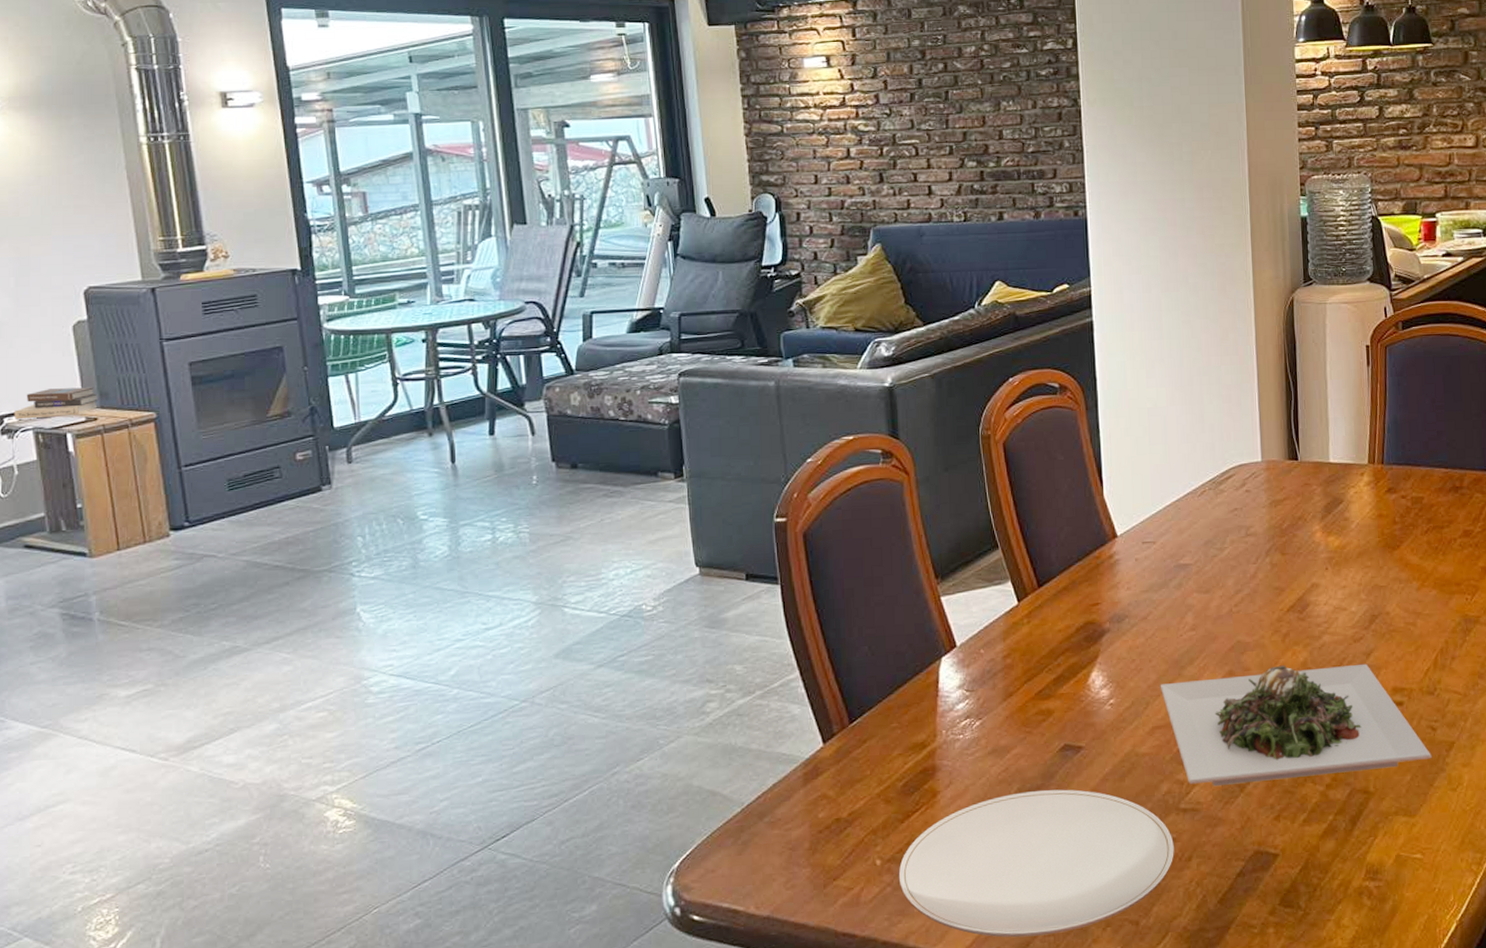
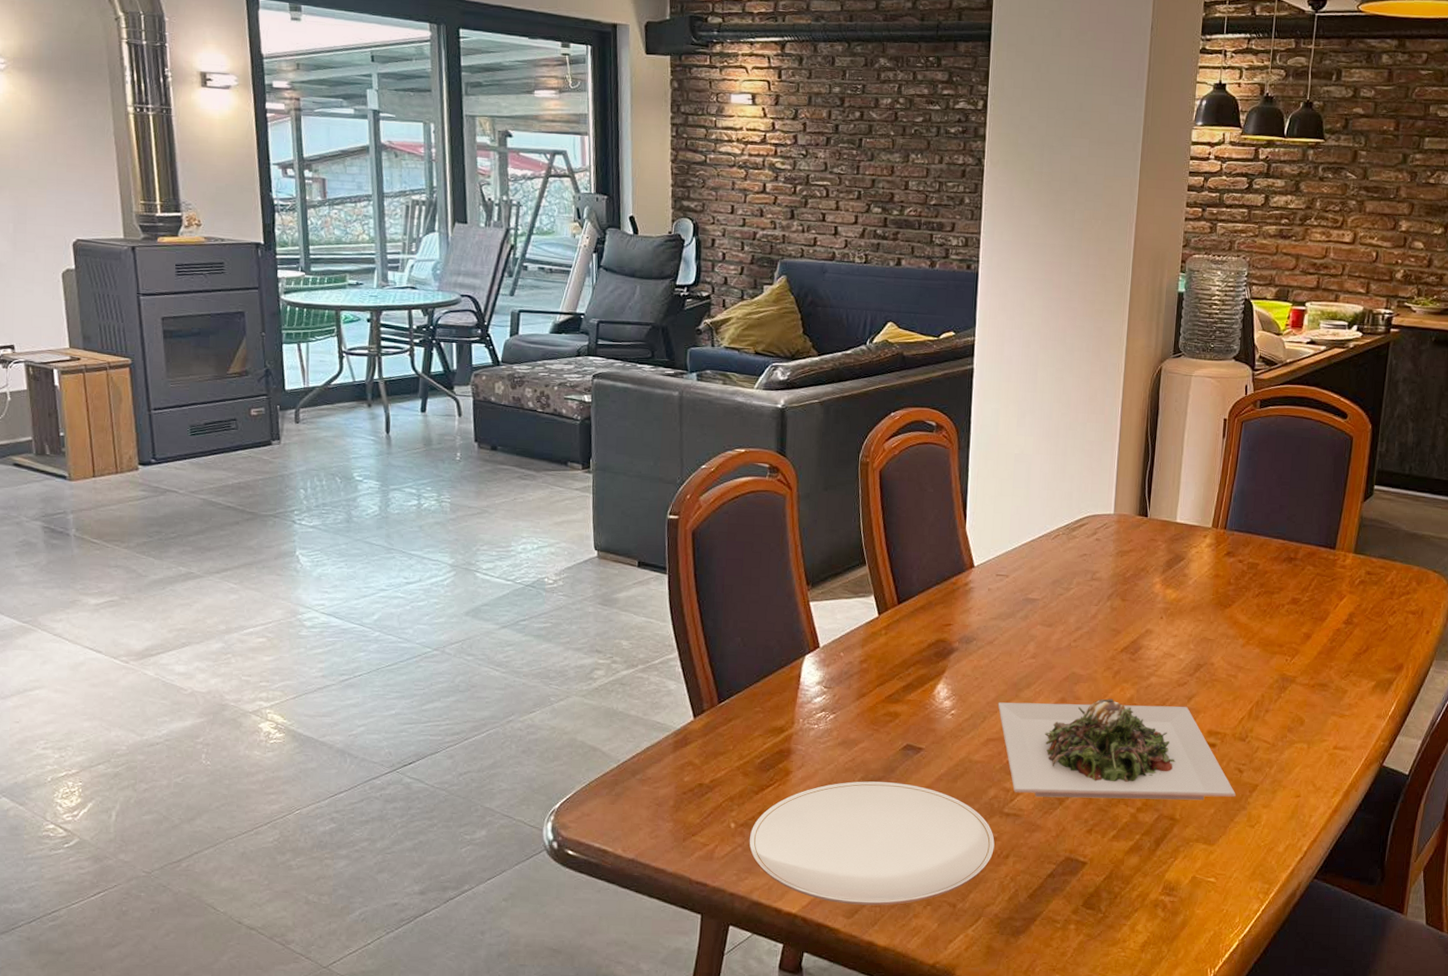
books: present [14,387,98,420] -> none [8,327,81,354]

